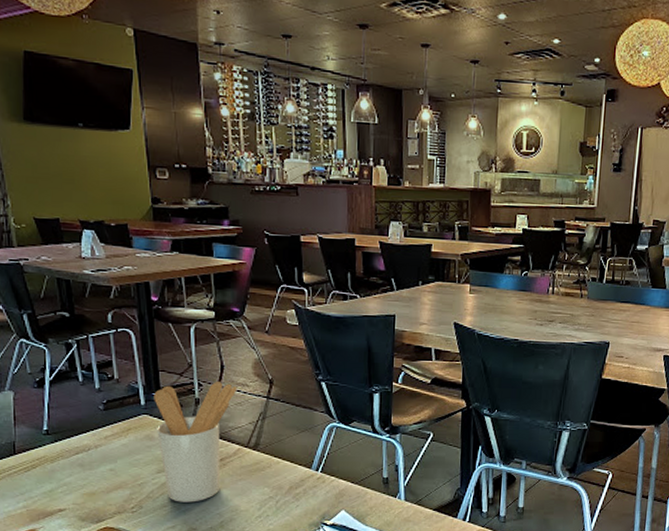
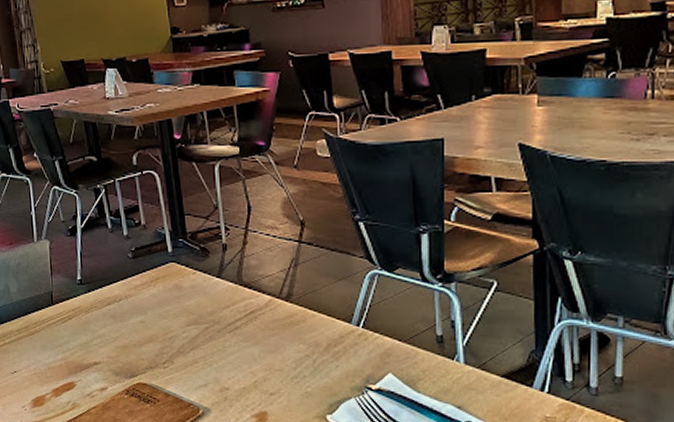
utensil holder: present [154,382,237,503] -> none [180,225,266,359]

